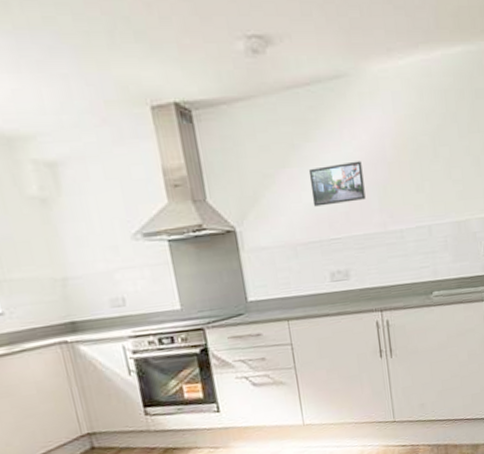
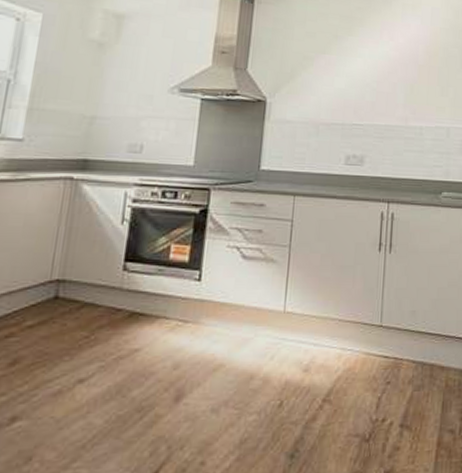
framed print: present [308,161,366,207] -> none [343,58,395,94]

